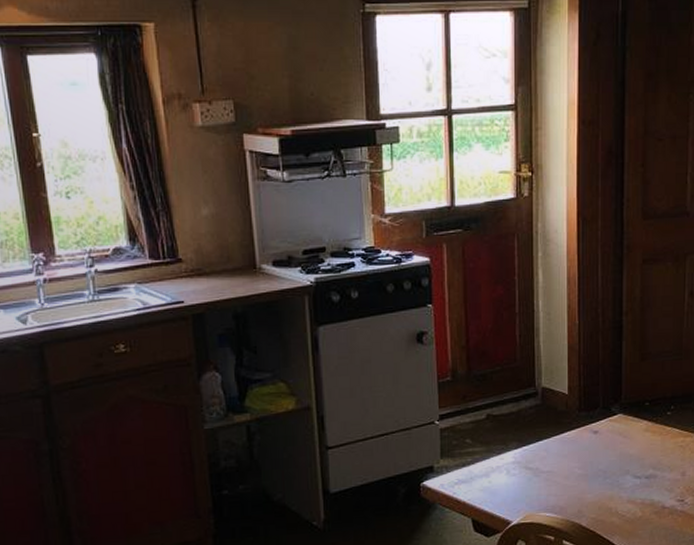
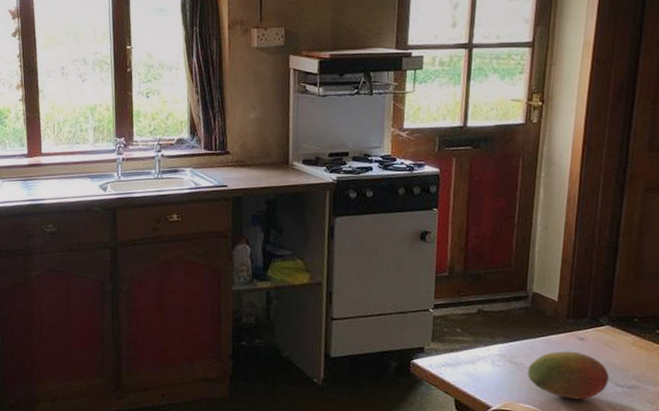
fruit: none [545,447,627,500] -> present [527,351,610,400]

